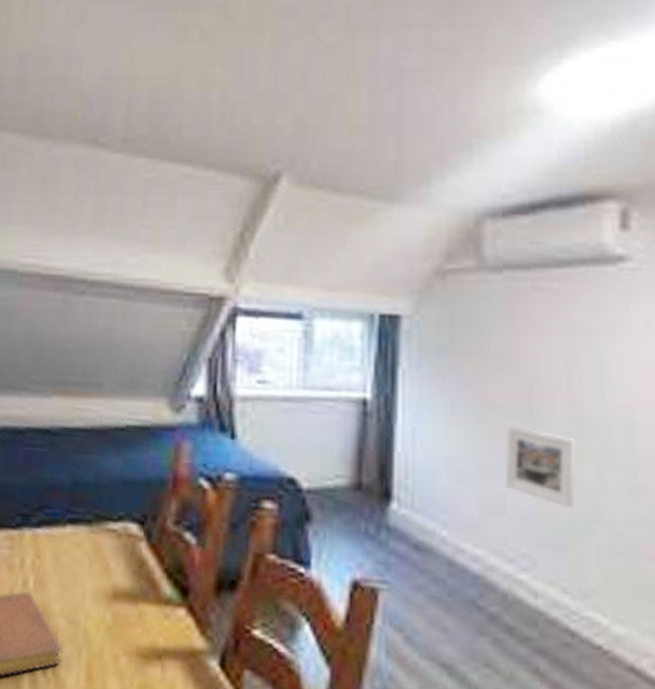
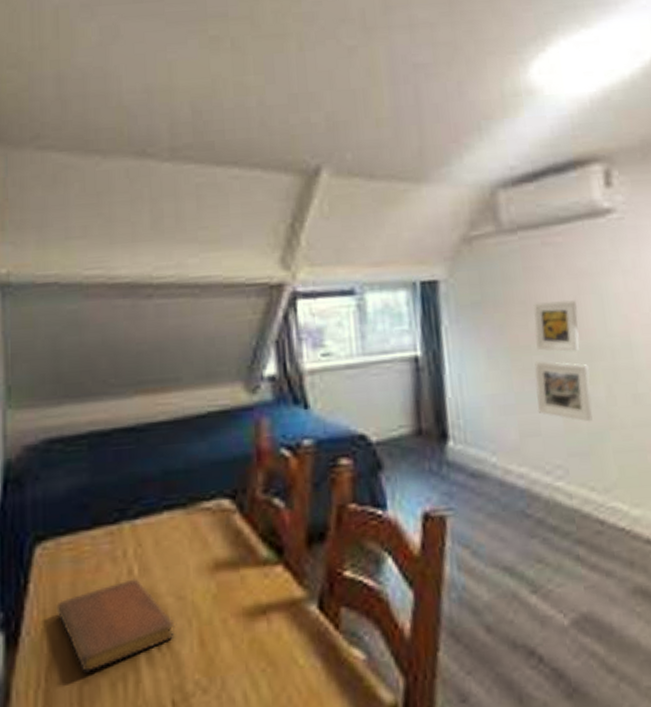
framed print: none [510,355,569,422] -> present [533,299,580,353]

